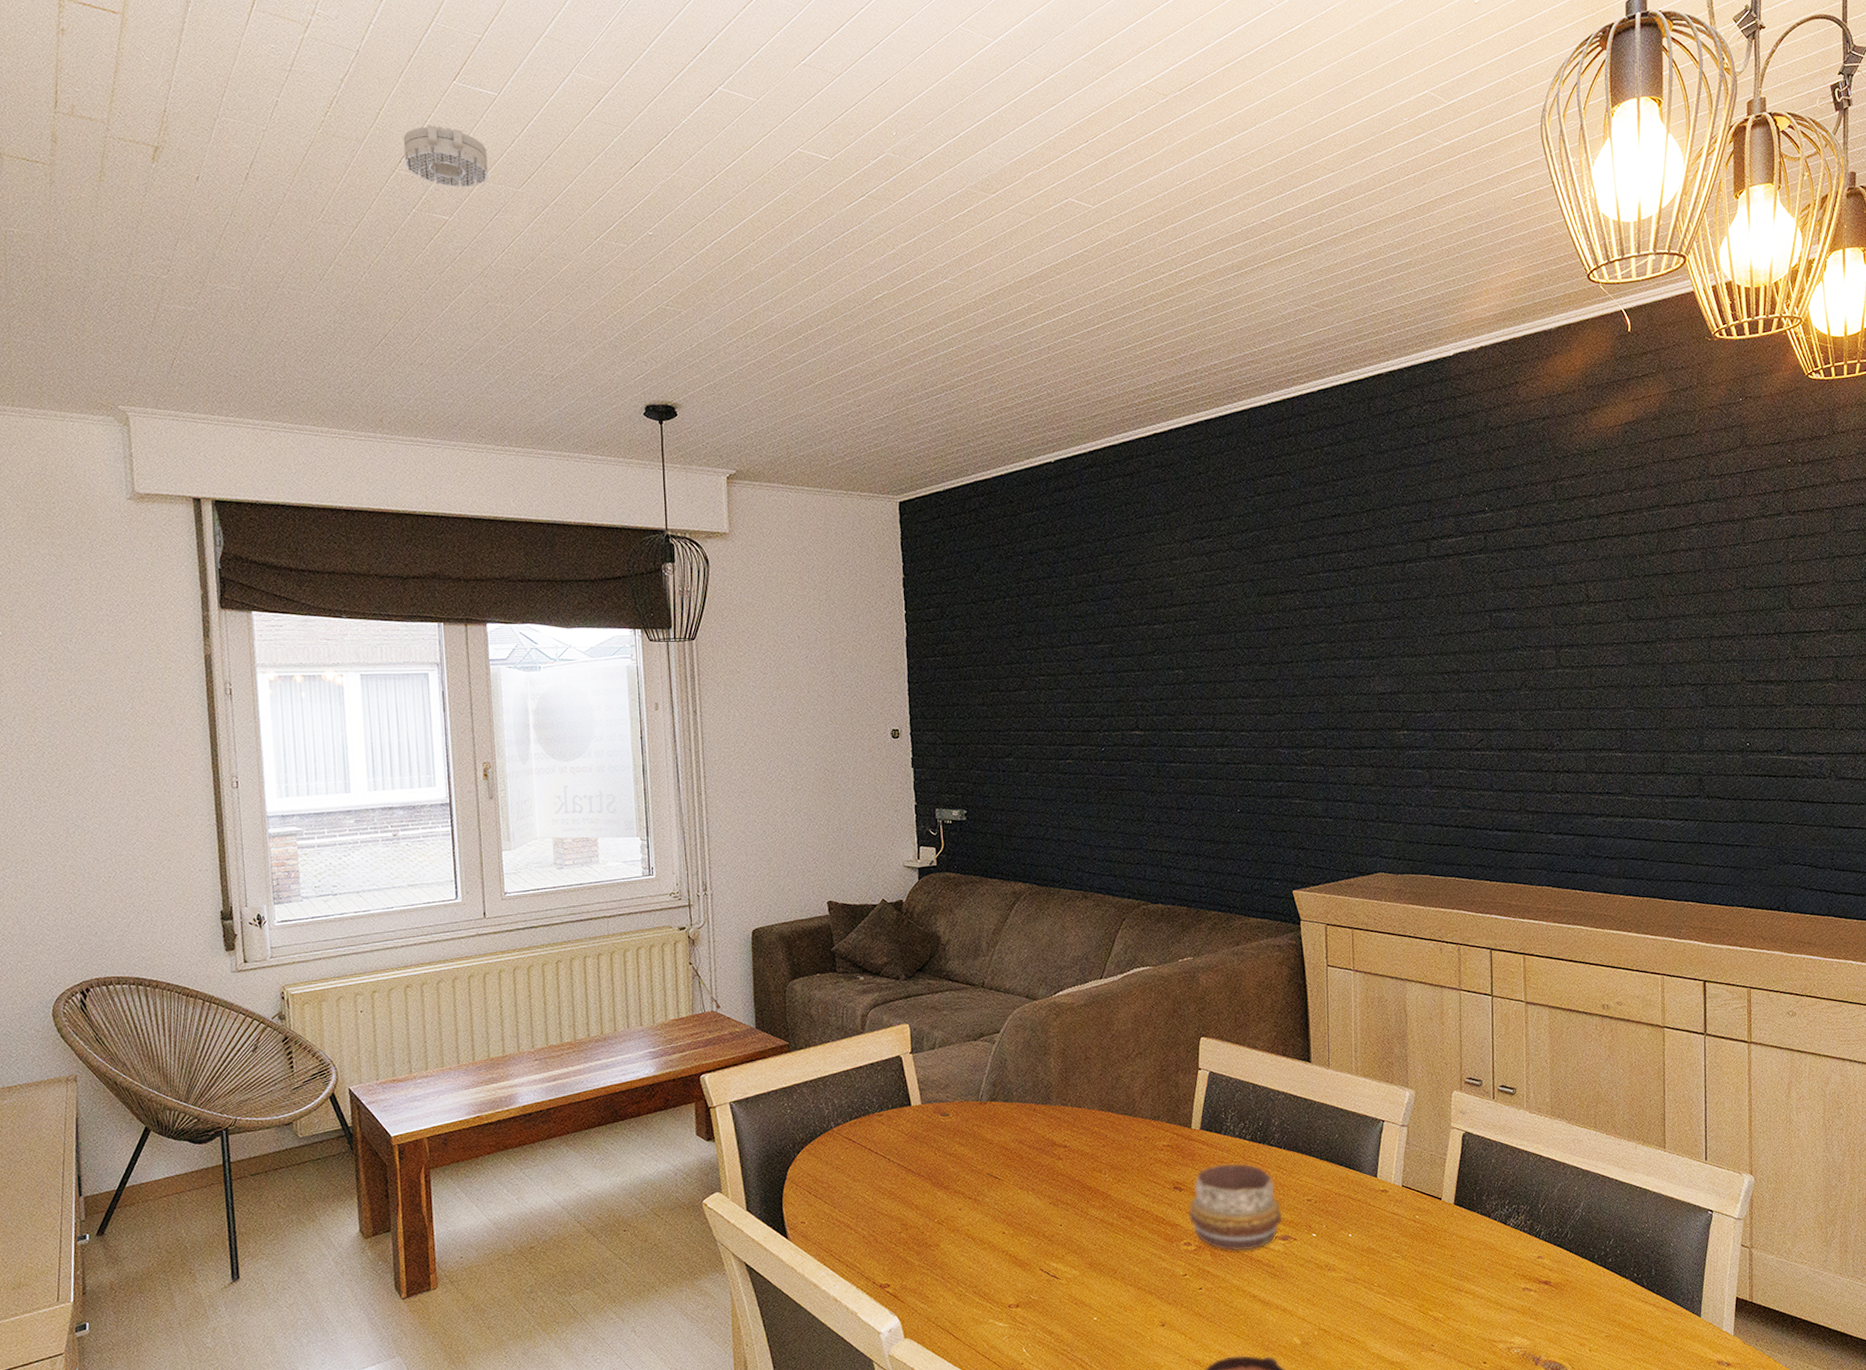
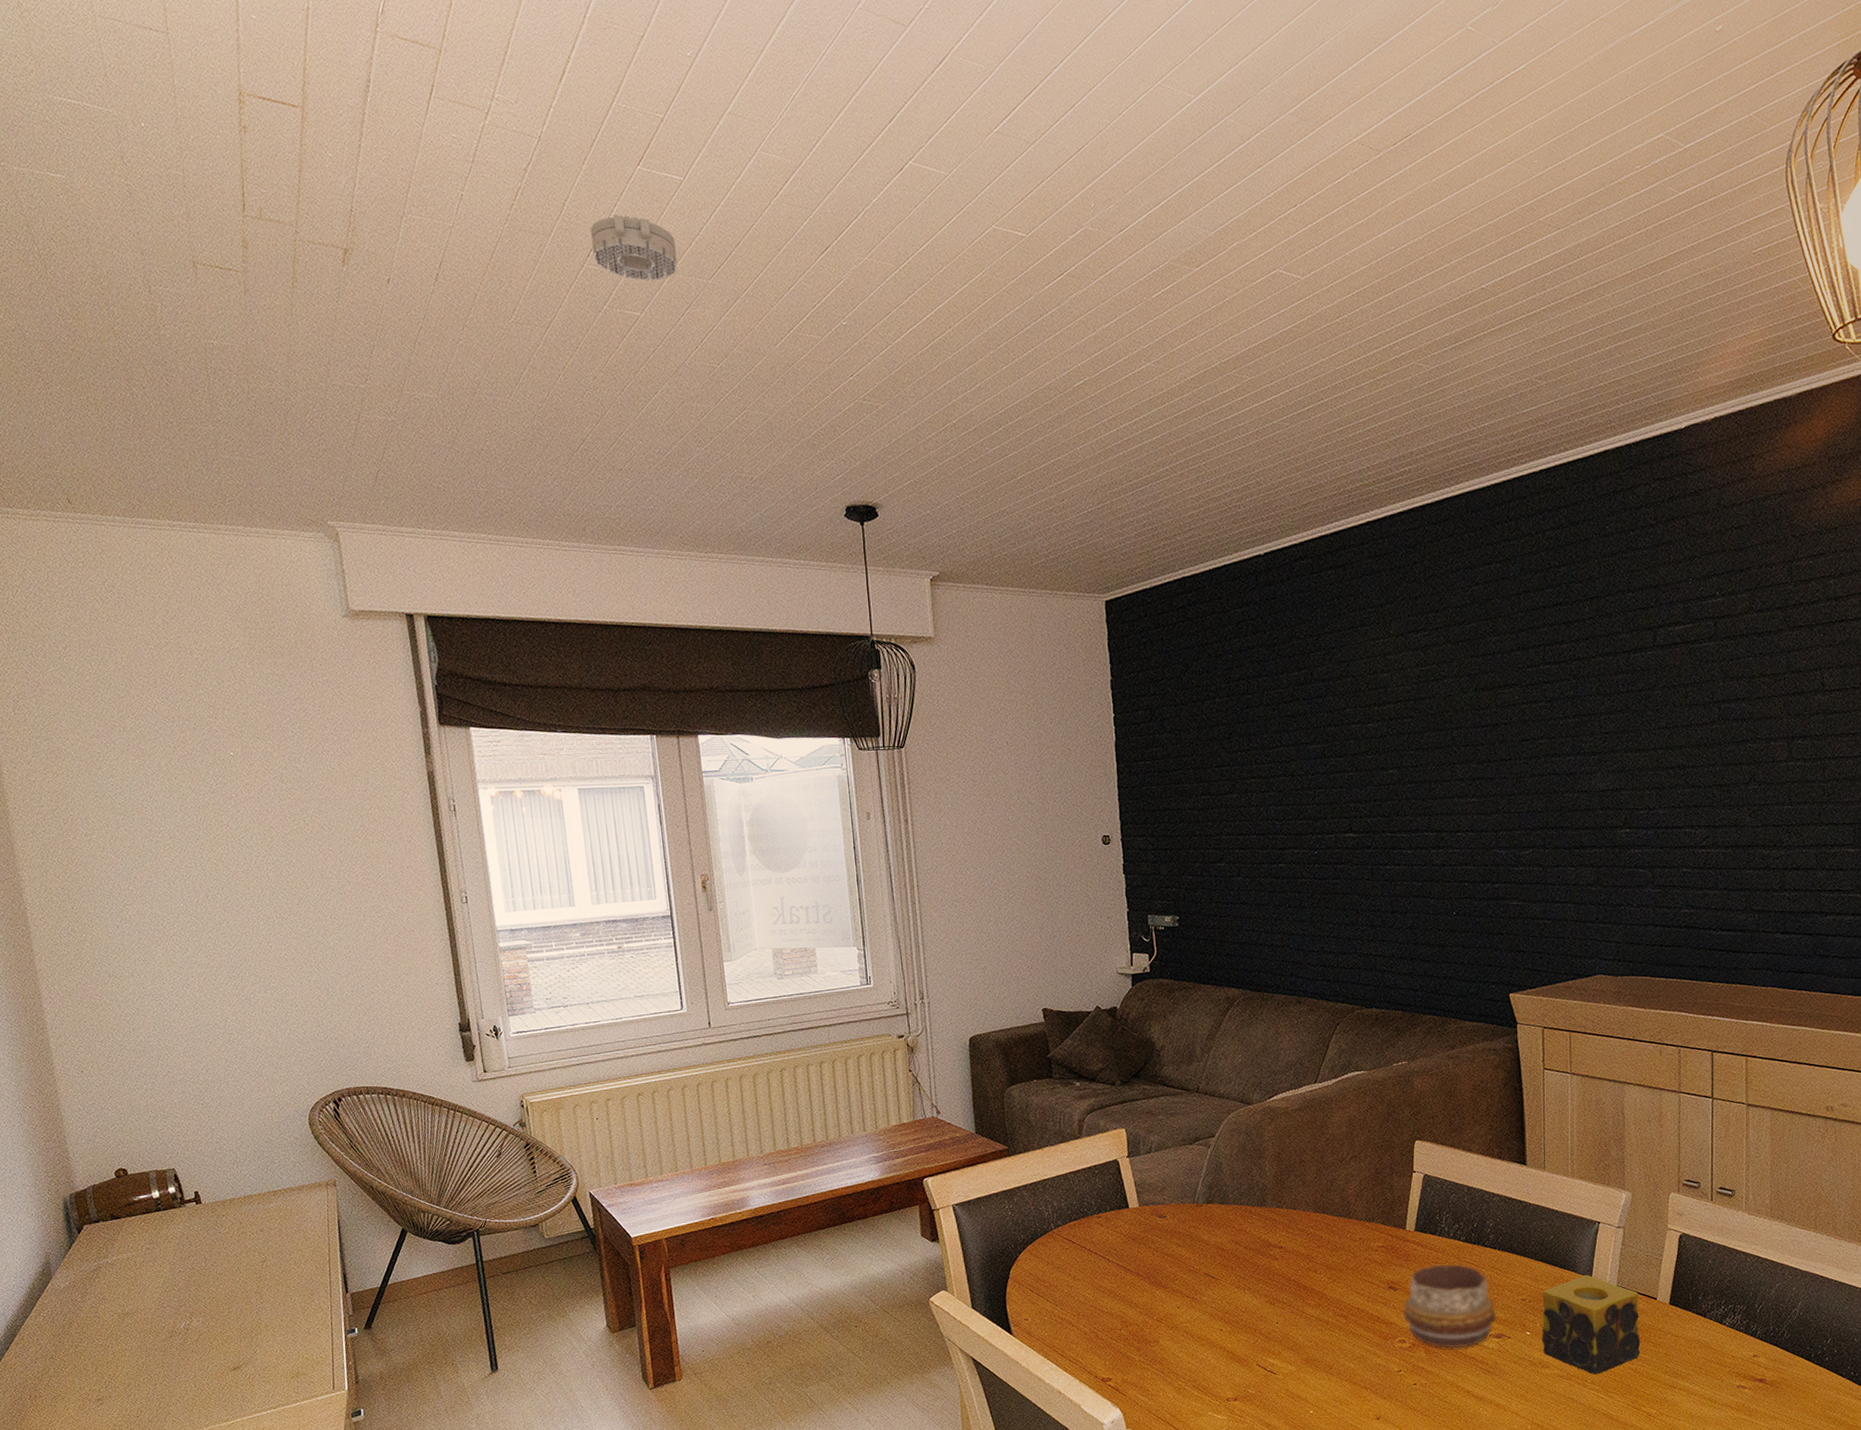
candle: none [1327,1175,1426,1278] -> present [1542,1275,1641,1375]

